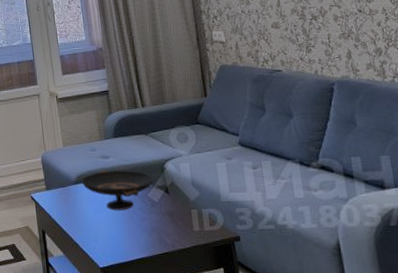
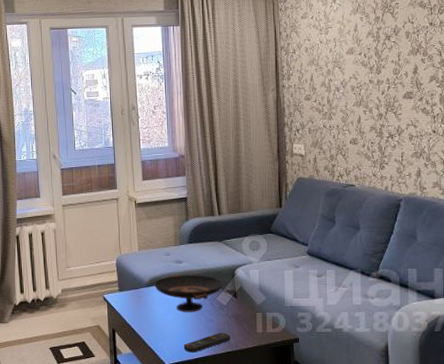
remote control: none [117,231,167,254] -> present [183,332,231,353]

